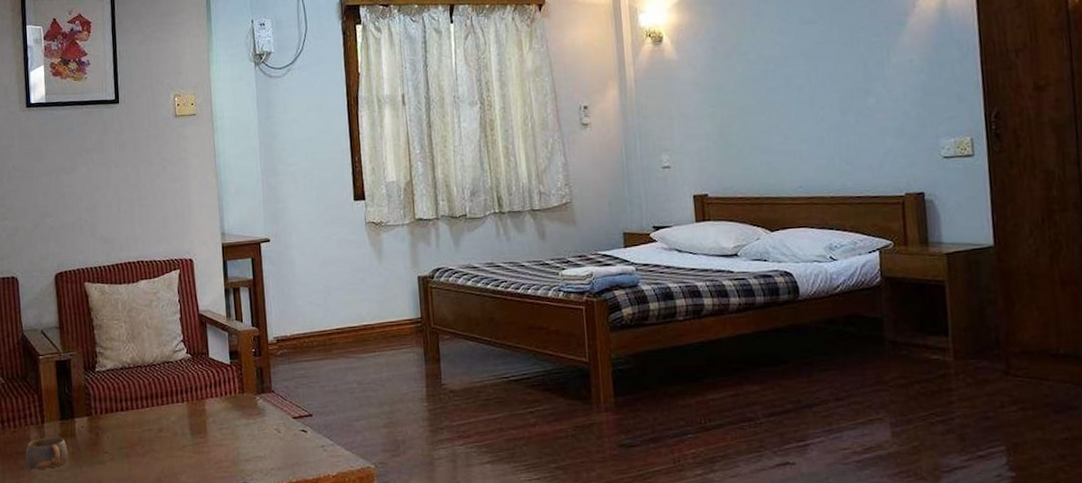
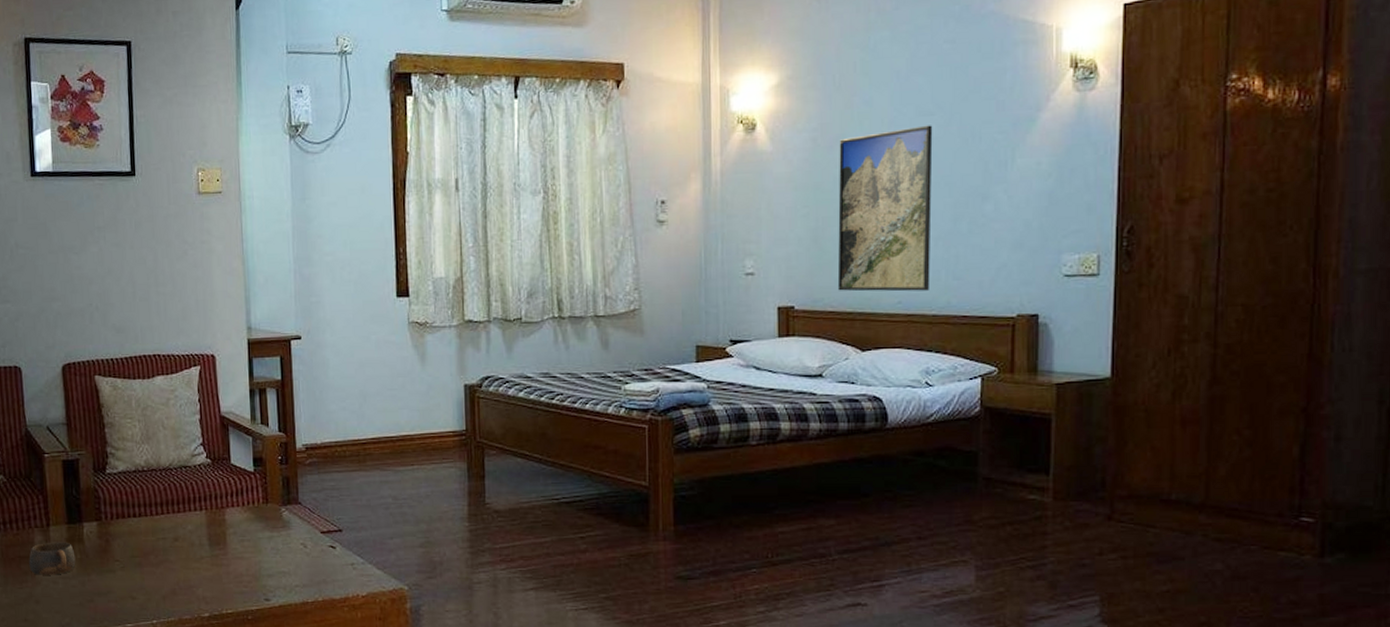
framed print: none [735,32,826,179] -> present [837,125,933,292]

